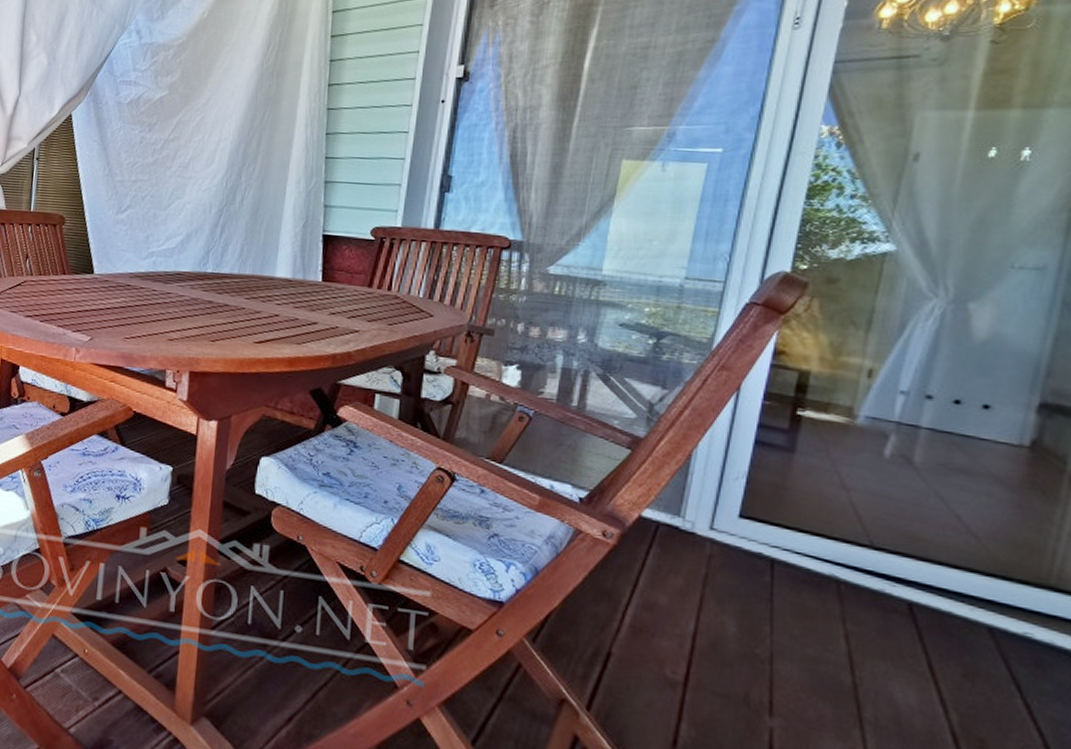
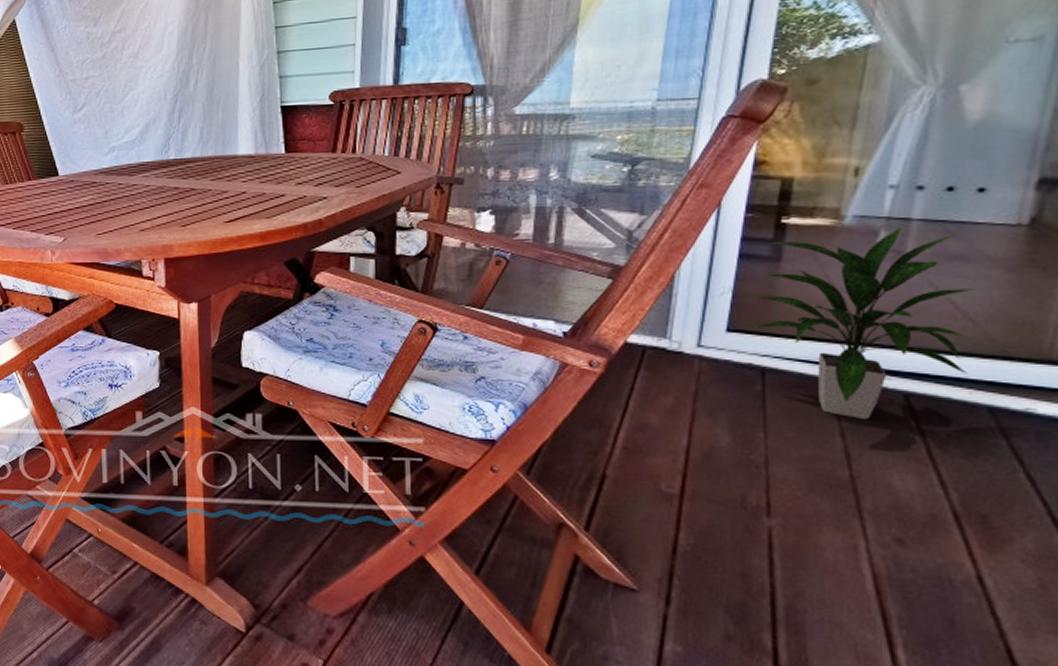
indoor plant: none [763,432,979,625] -> present [751,226,975,419]

